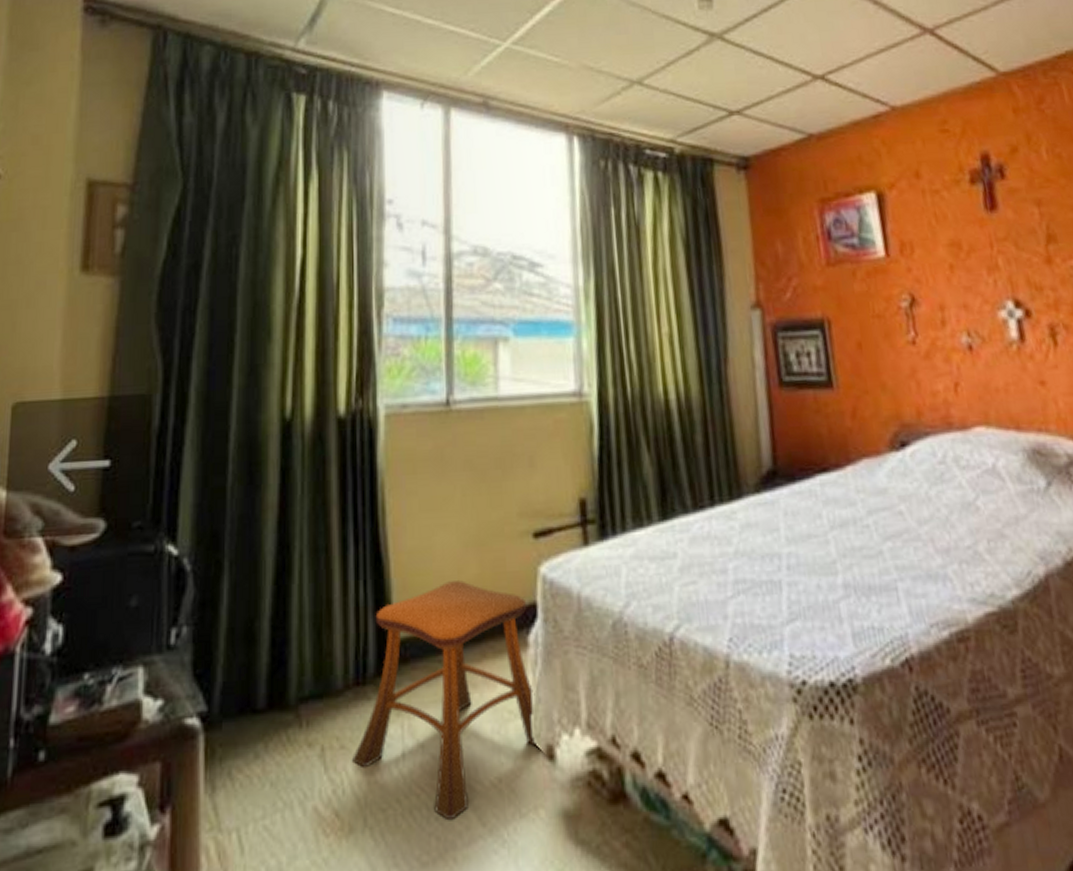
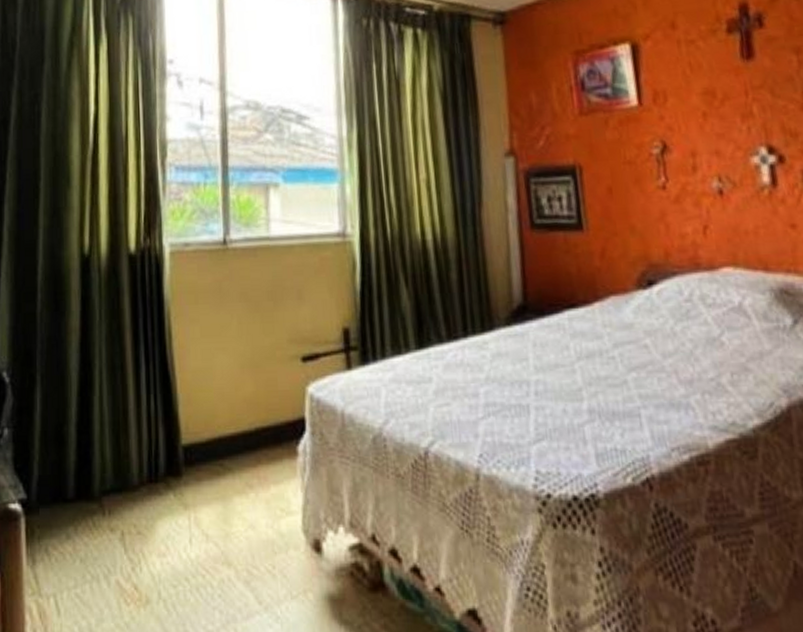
stool: present [351,579,538,821] -> none [146,396,307,598]

